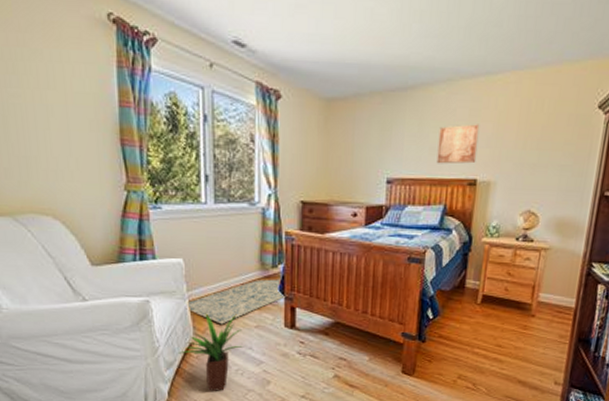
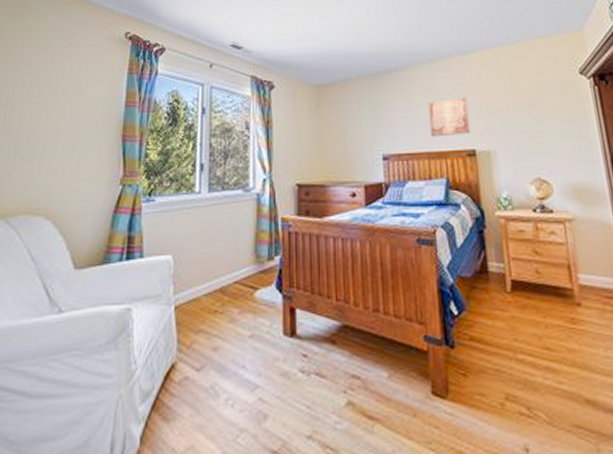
potted plant: present [177,313,244,392] -> none [156,321,236,435]
rug: present [186,279,286,325] -> none [171,274,284,335]

